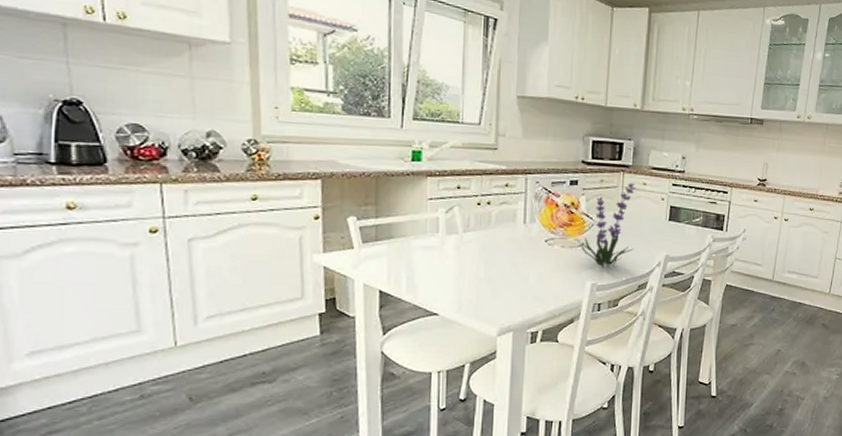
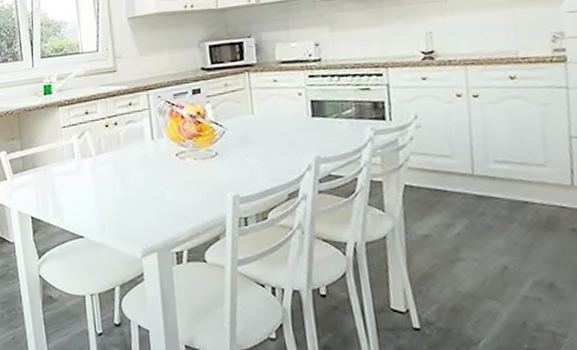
plant: present [578,183,636,269] -> none [211,82,275,178]

